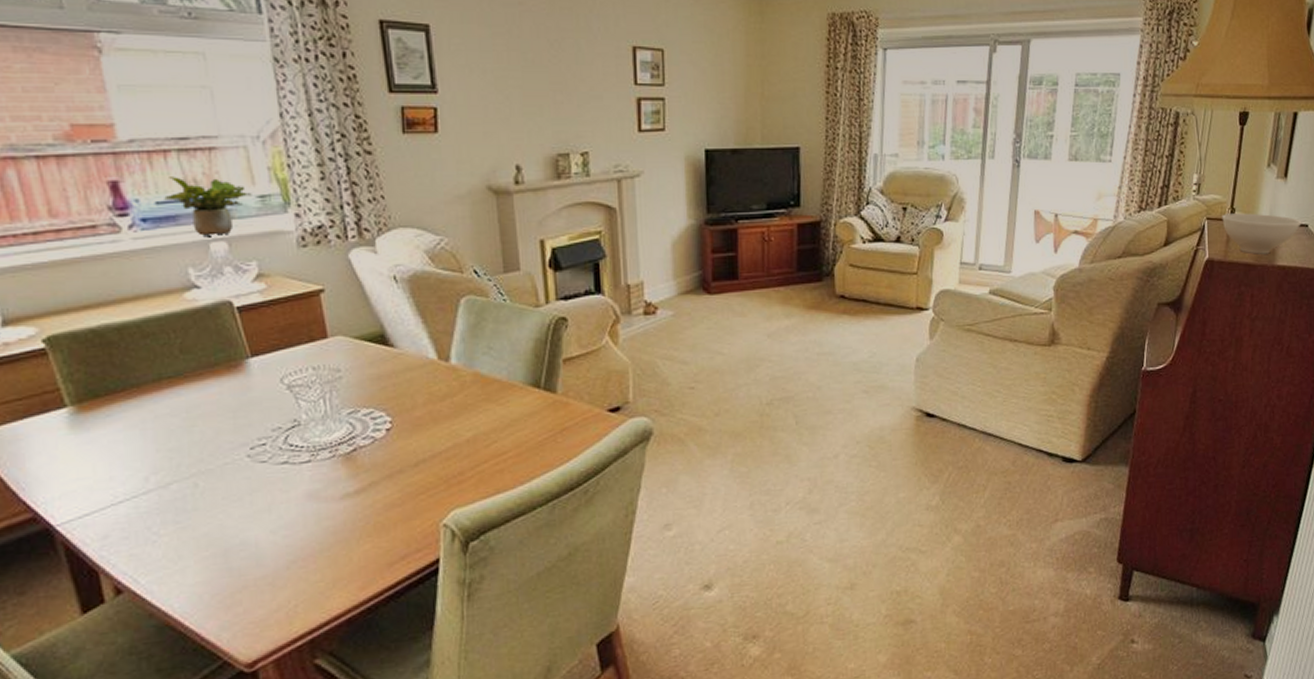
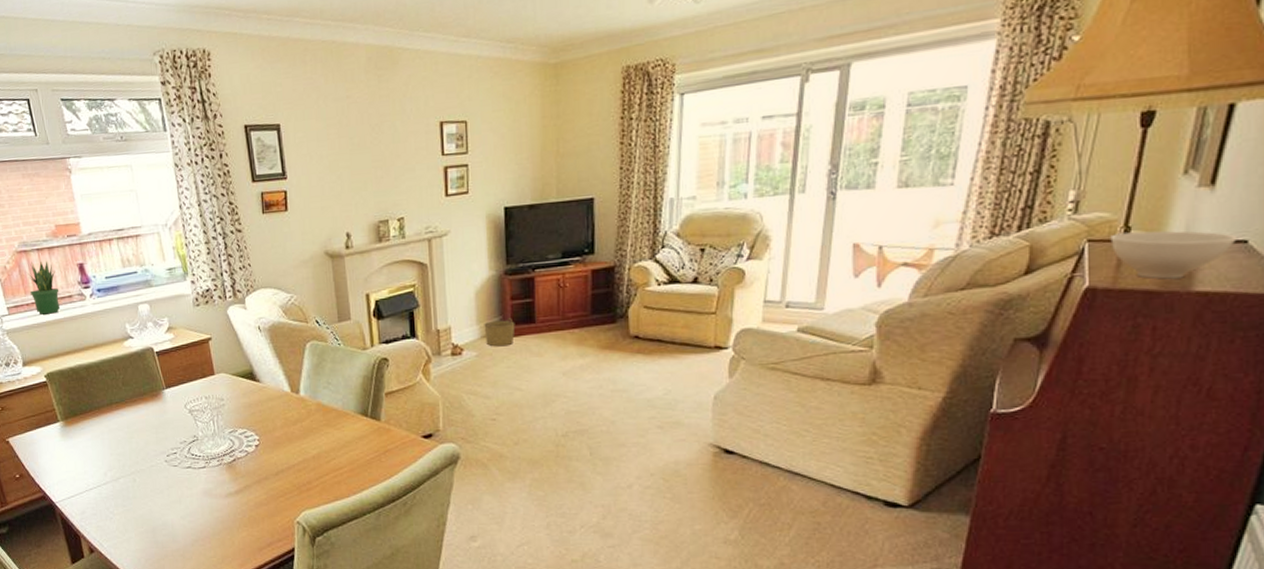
planter: none [16,173,76,251] -> present [28,261,61,315]
potted plant: present [164,177,252,236] -> none [110,257,163,300]
basket: none [682,273,717,306] -> present [484,318,515,347]

